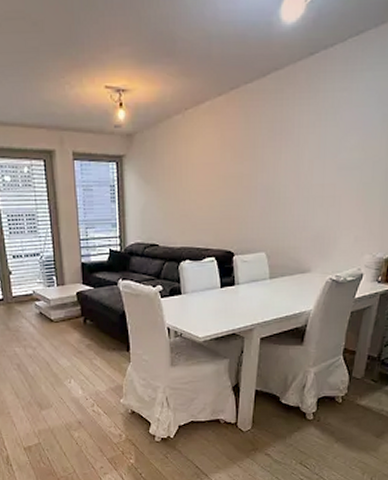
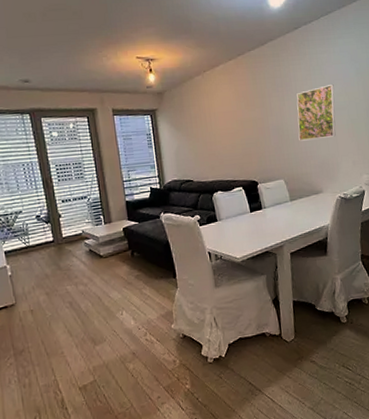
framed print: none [292,135,349,207] -> present [296,84,336,141]

